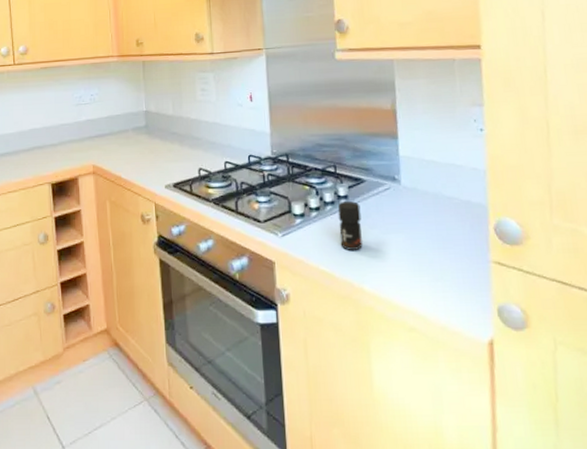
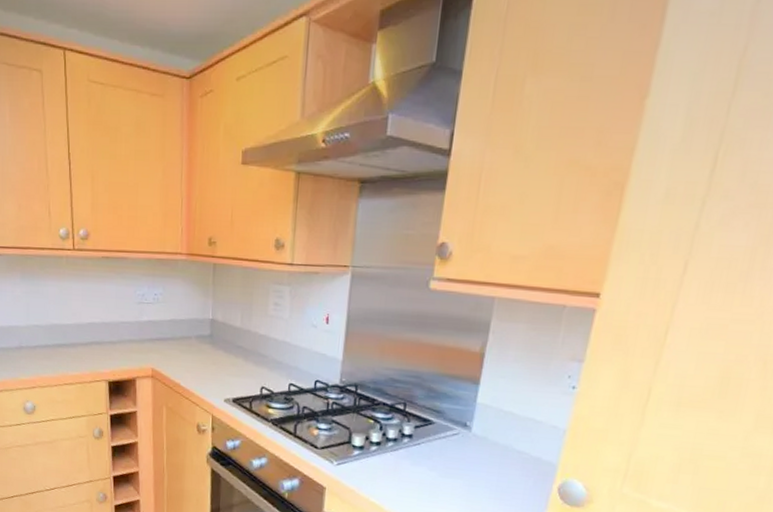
jar: present [337,200,363,250] -> none [395,439,424,489]

